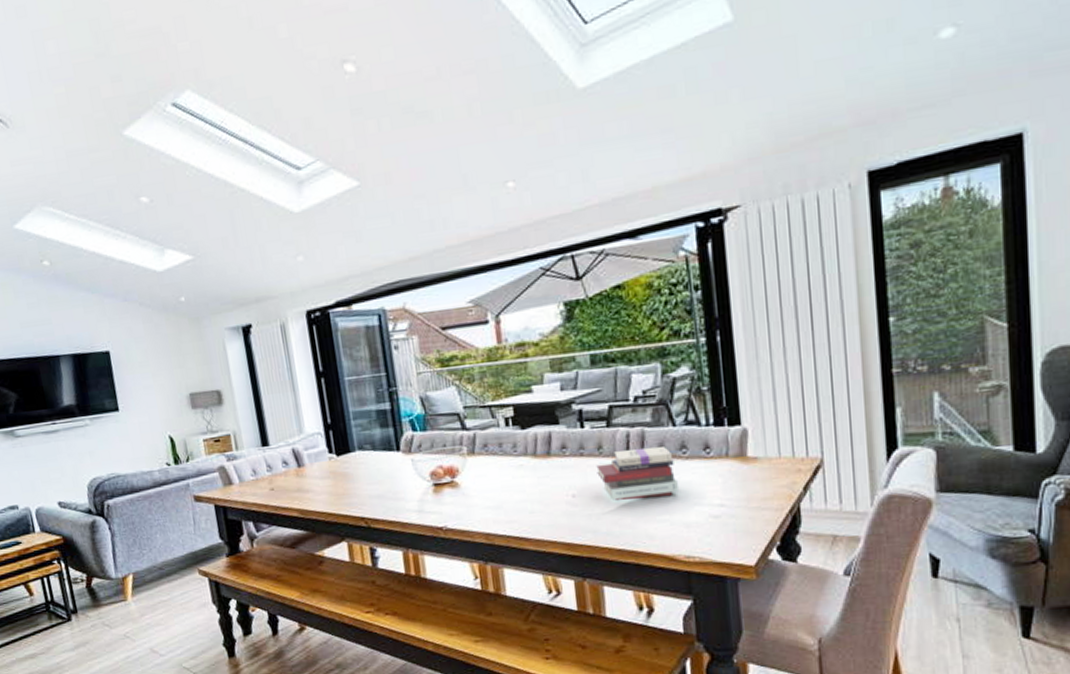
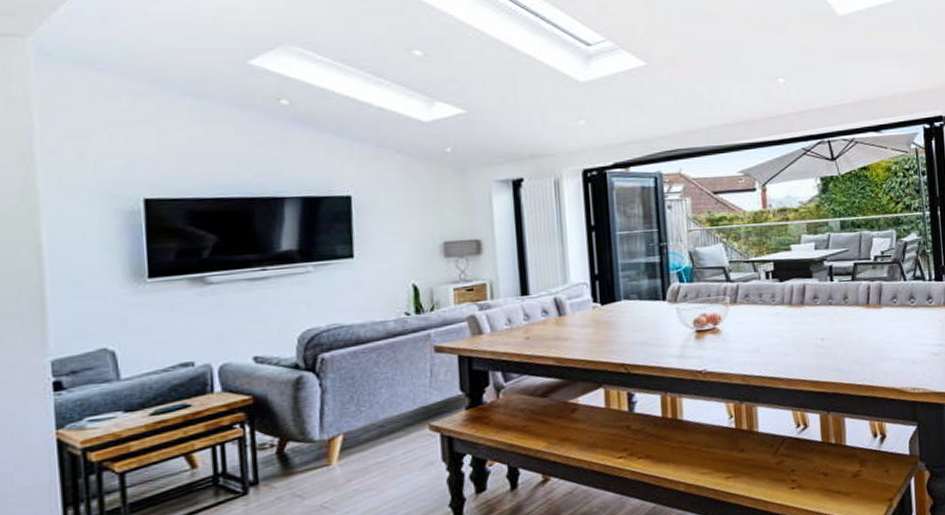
books: present [596,445,680,500] -> none [842,296,909,343]

